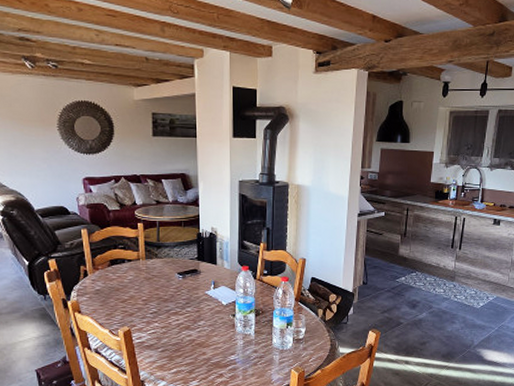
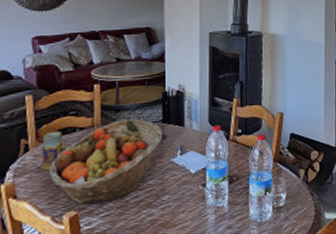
mug: none [88,261,118,292] -> present [30,131,67,169]
fruit basket: none [105,255,198,324] -> present [48,119,163,205]

